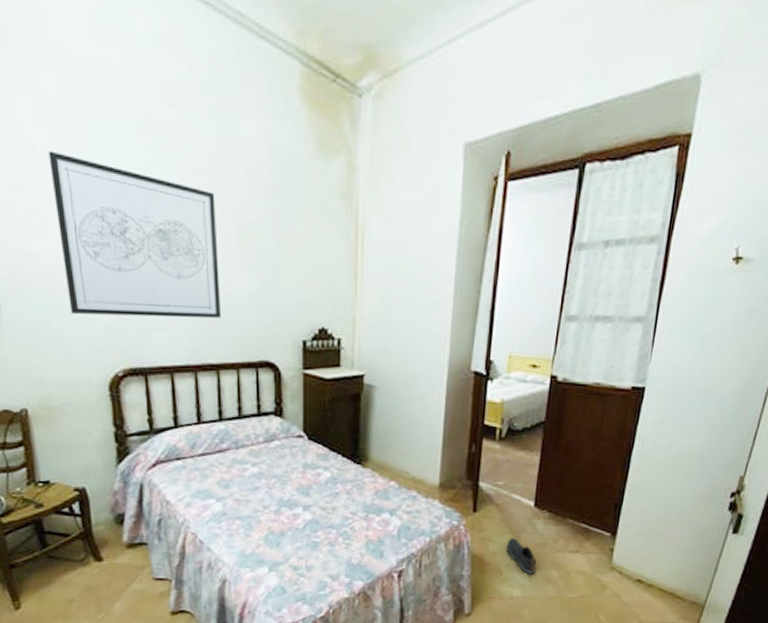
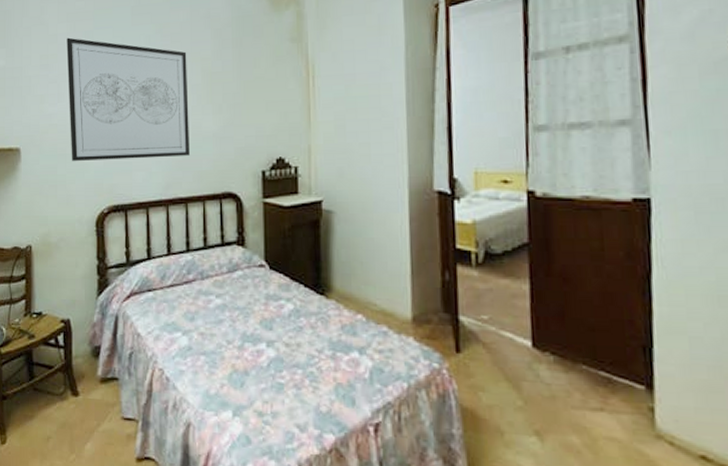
shoe: present [506,538,537,574] -> none [504,387,549,439]

